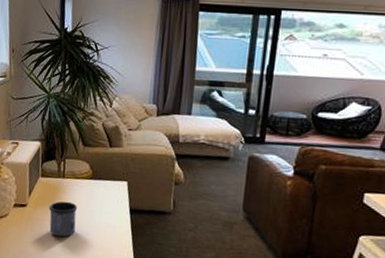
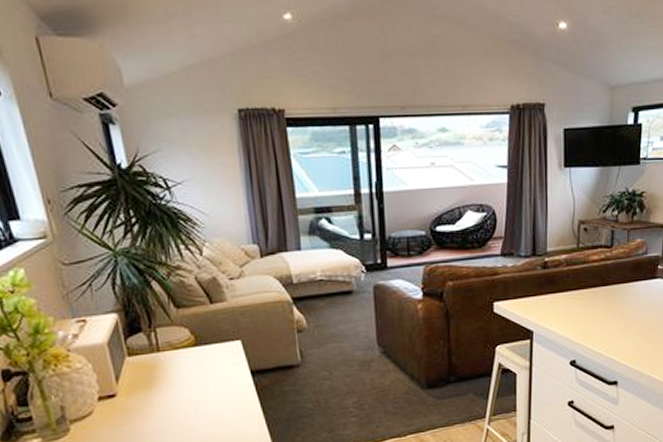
mug: present [49,201,78,237] -> none [146,378,188,424]

